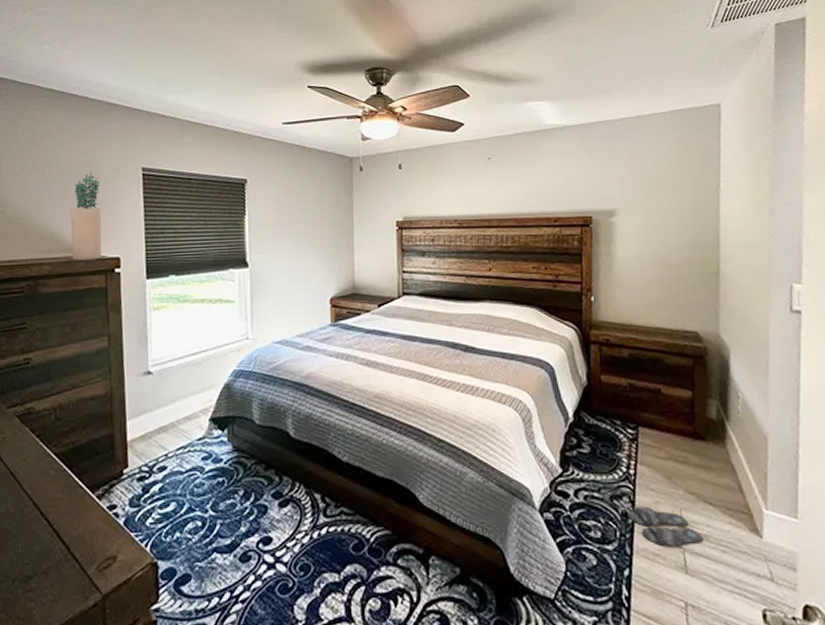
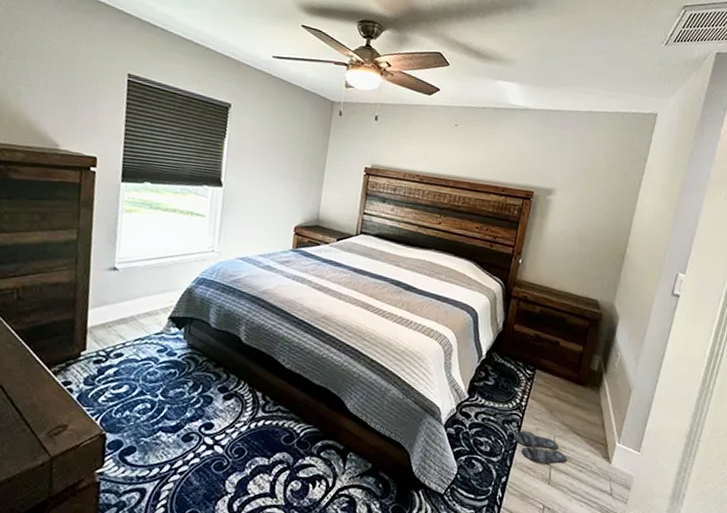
vase: present [70,172,102,261] -> none [47,68,83,157]

